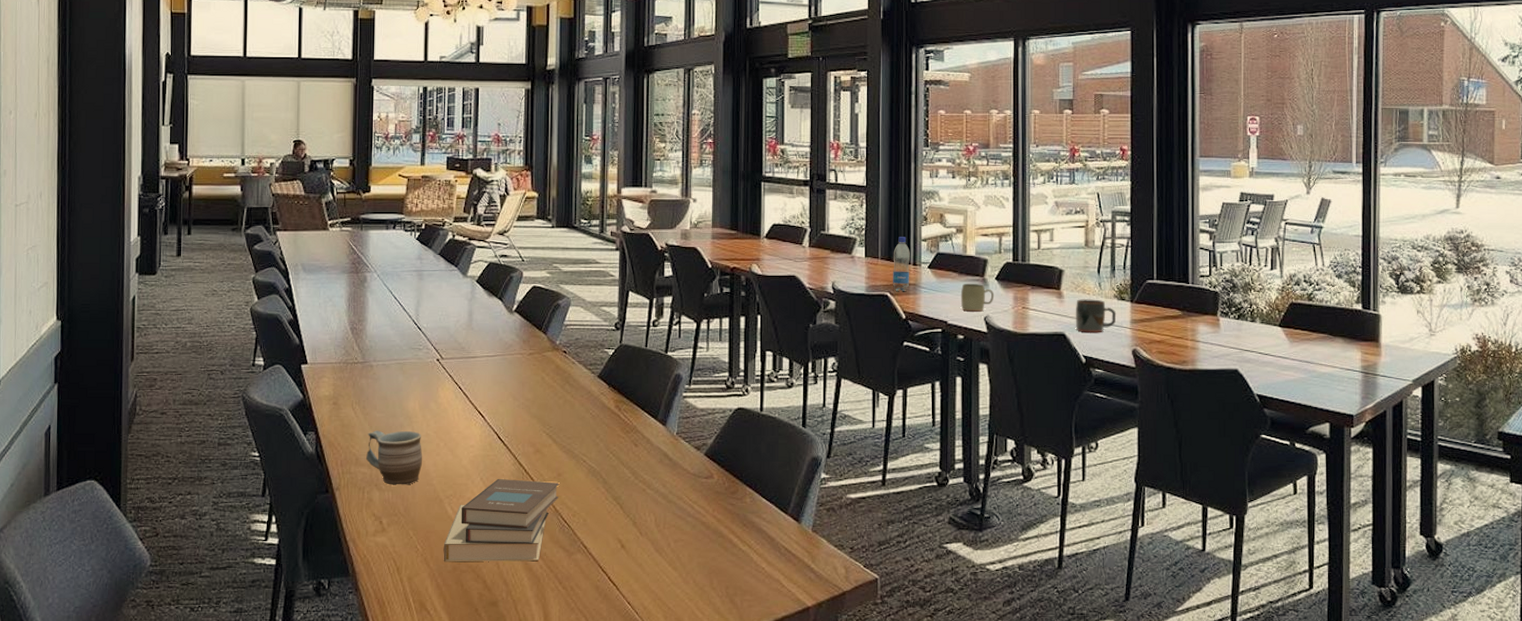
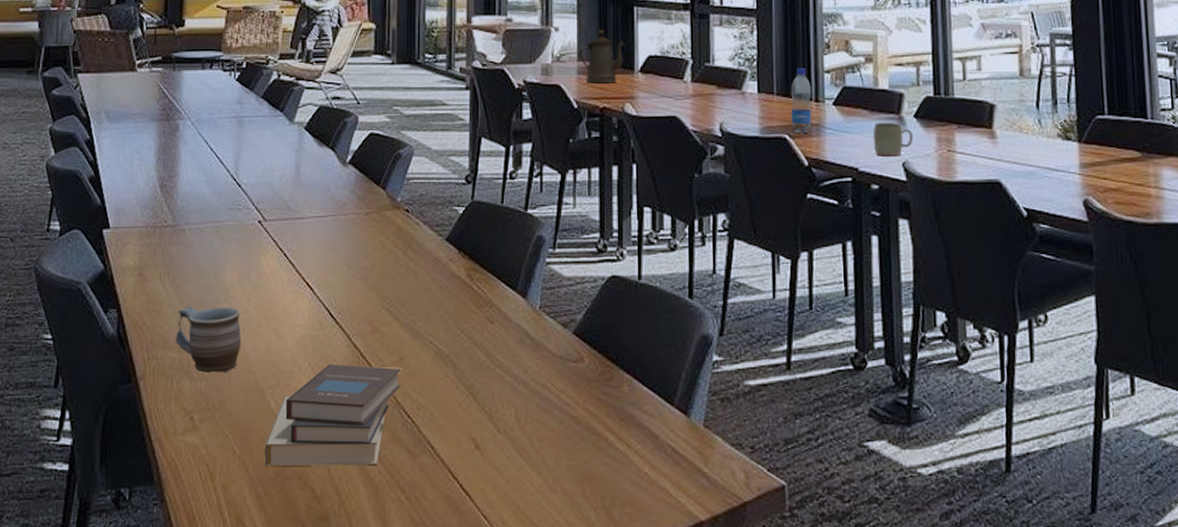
coffee pot: none [713,201,753,247] -> present [578,30,625,84]
mug: present [1075,299,1117,333] -> none [1011,139,1062,181]

